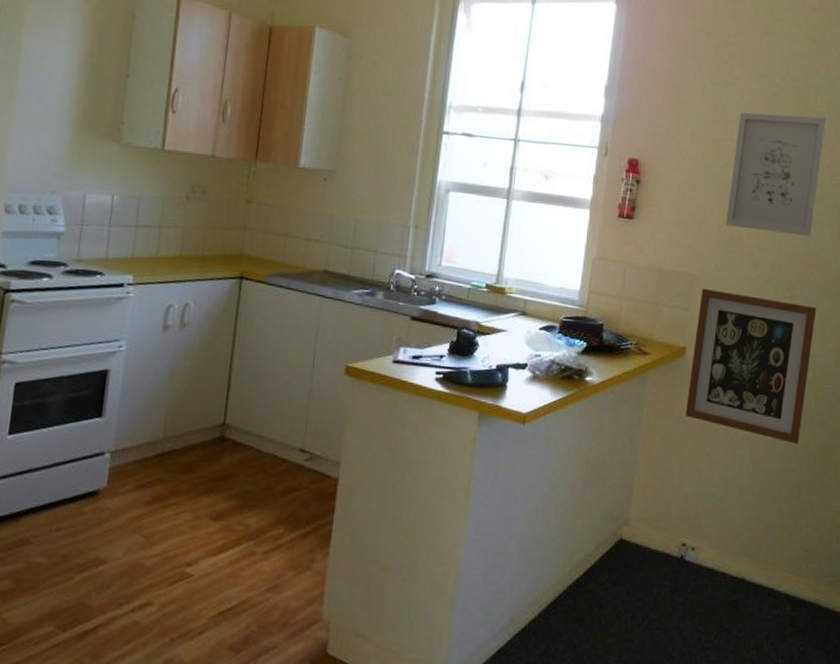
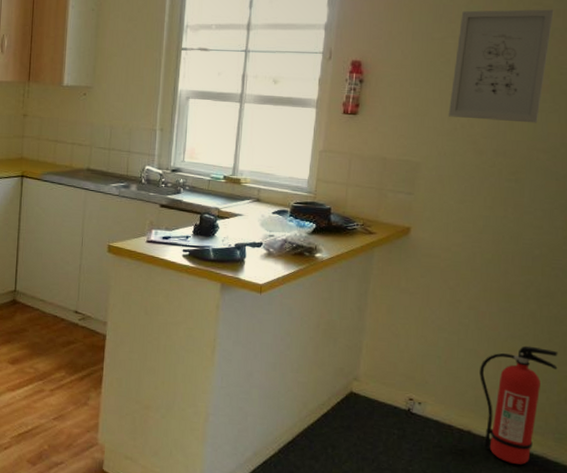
wall art: present [685,288,817,444] -> none [410,174,544,314]
fire extinguisher: none [753,479,831,614] -> present [479,345,558,464]

